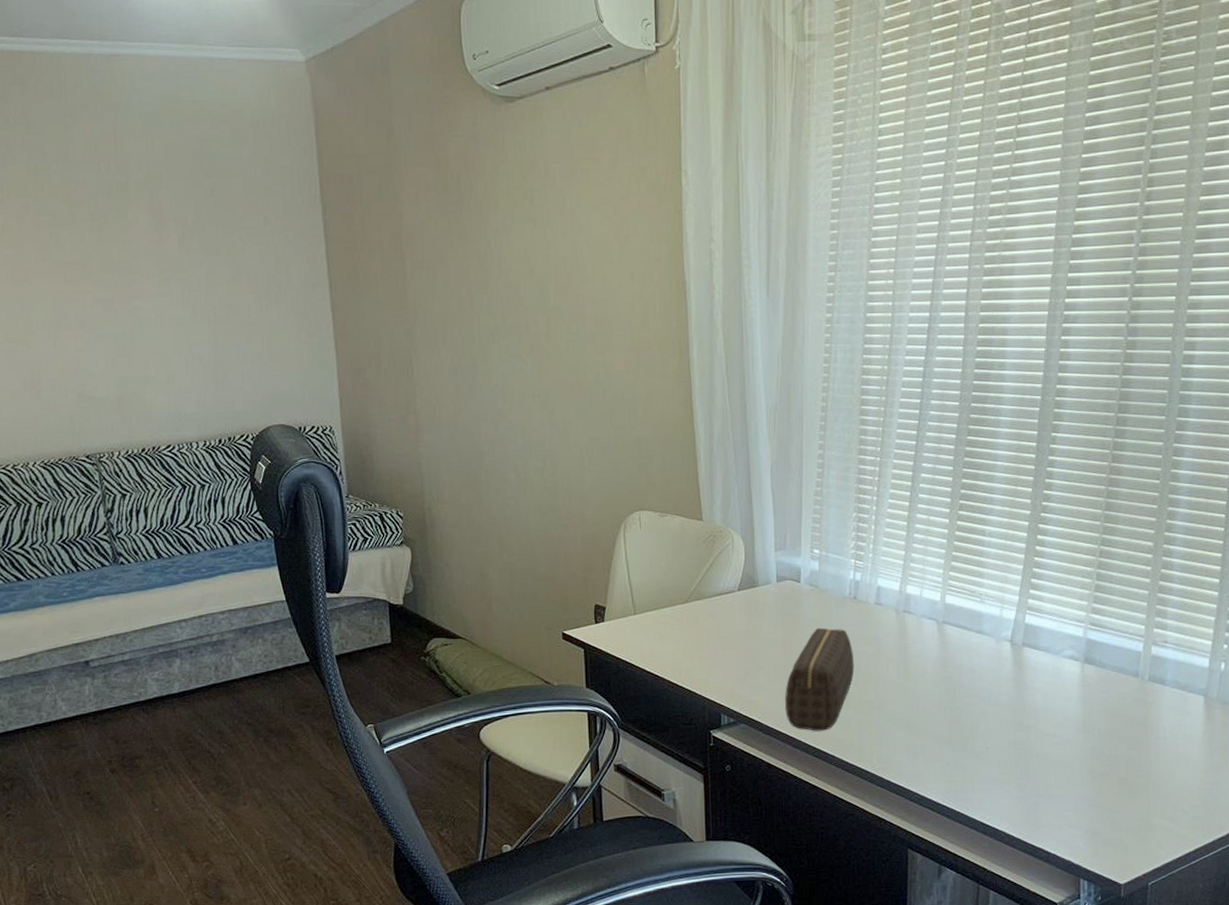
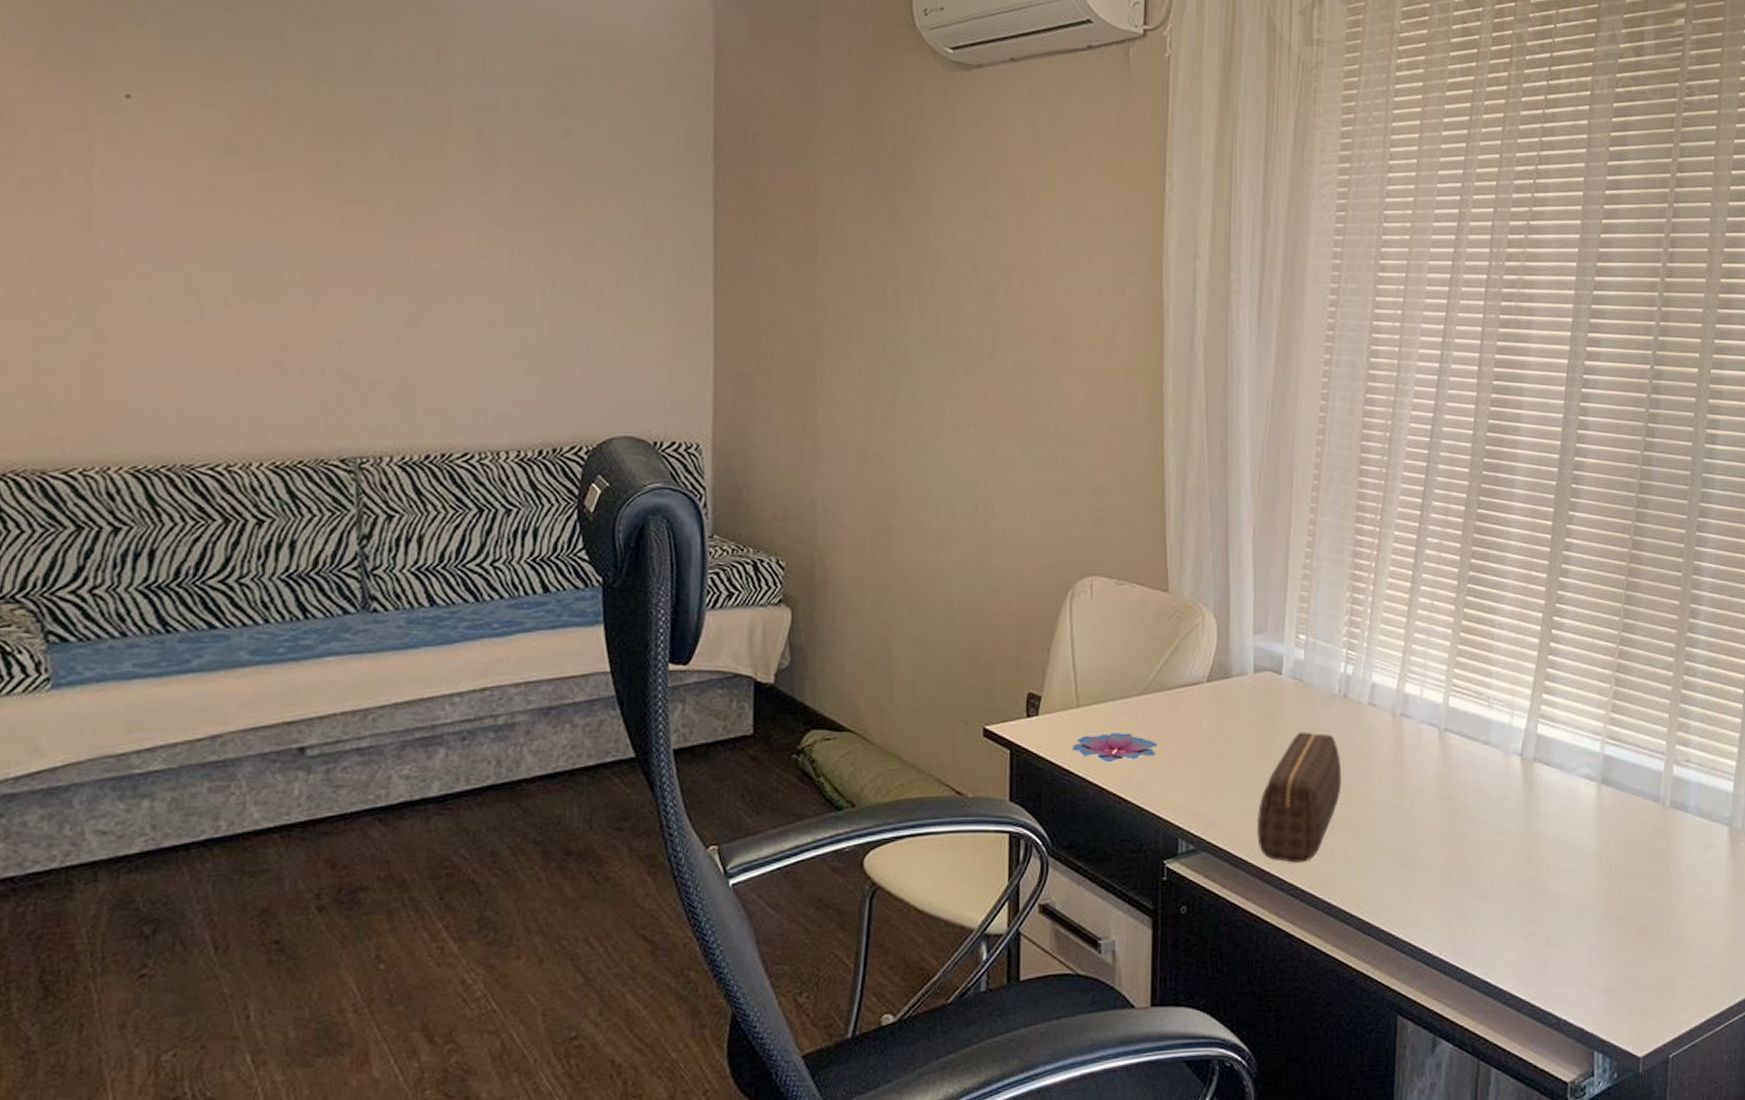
flower: none [632,633,701,657] -> present [1071,733,1158,763]

